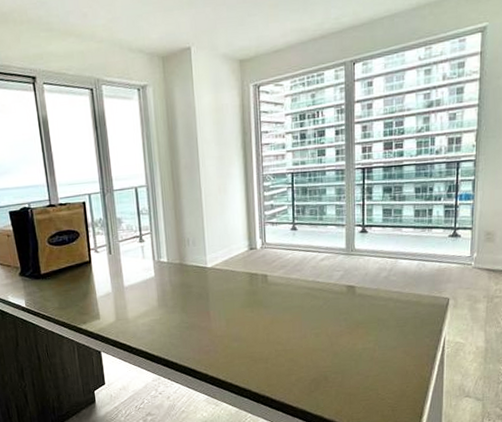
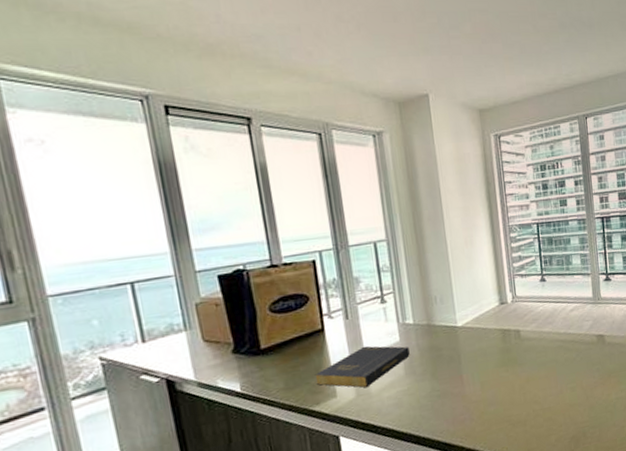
book: none [83,278,163,313] -> present [315,346,410,388]

